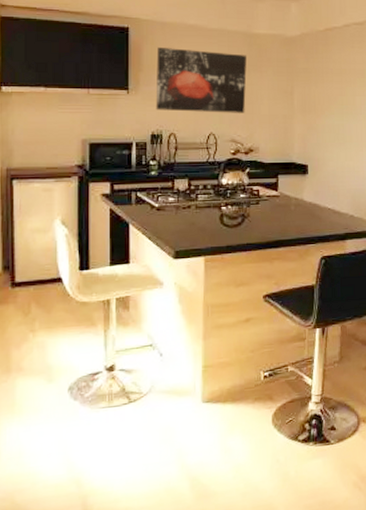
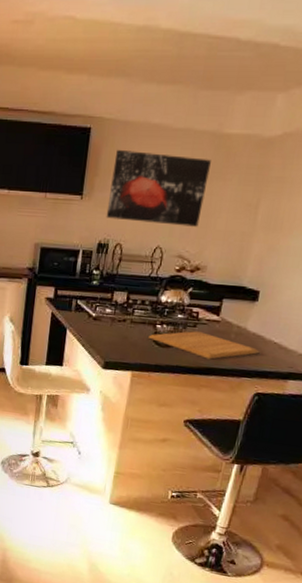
chopping board: none [215,207,318,233] -> present [148,330,260,360]

